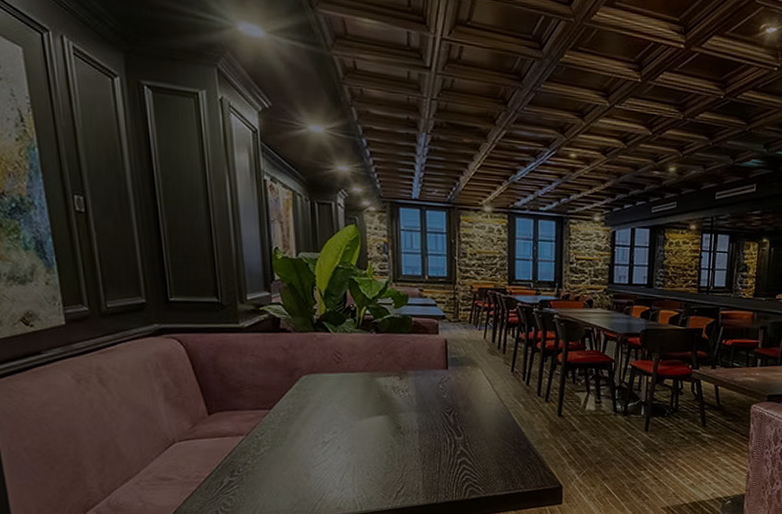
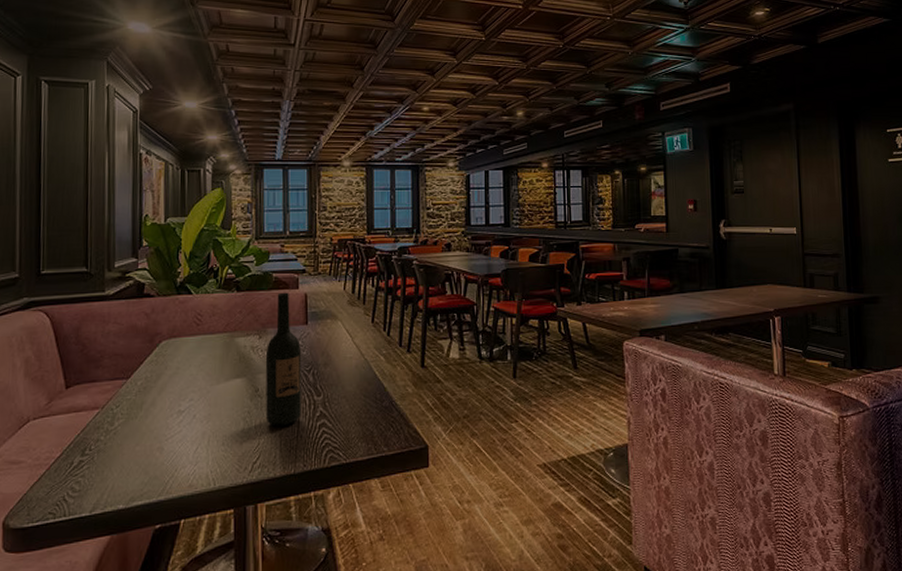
wine bottle: none [406,337,442,461] -> present [265,292,302,426]

